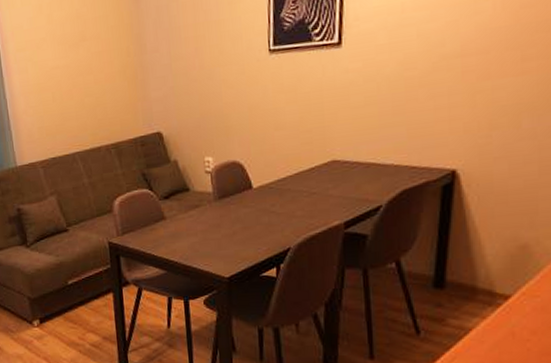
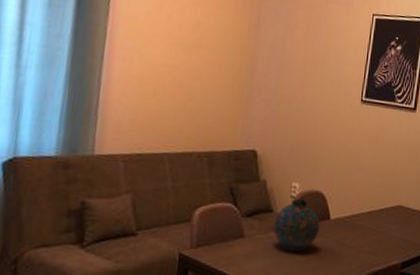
snuff bottle: none [192,171,243,227] -> present [273,198,320,252]

